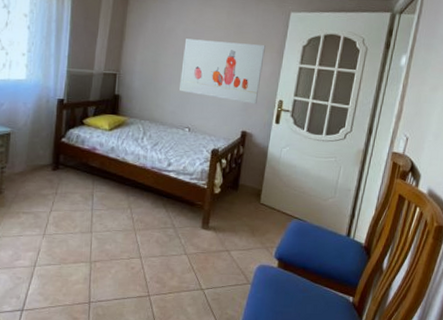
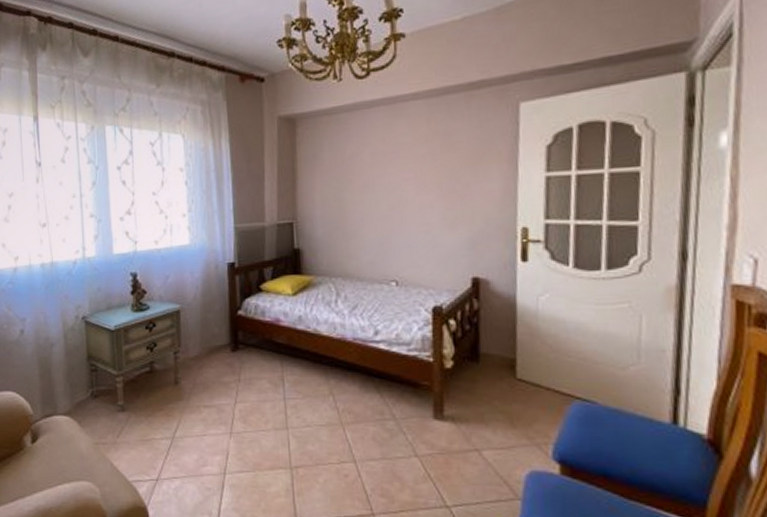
wall art: present [178,38,265,104] -> none [374,155,490,239]

